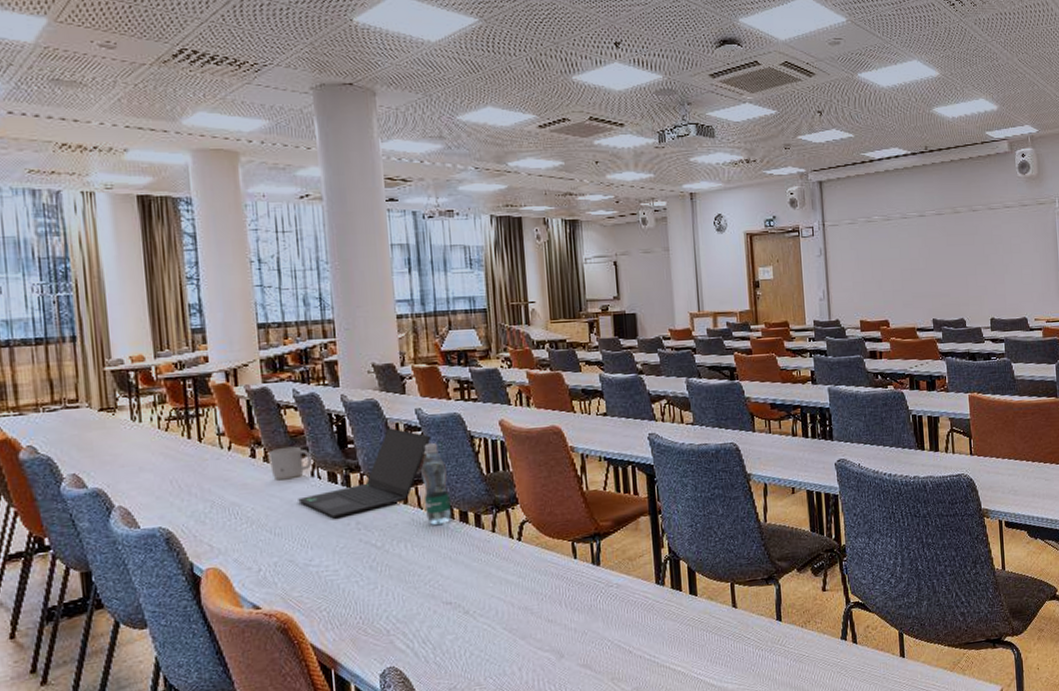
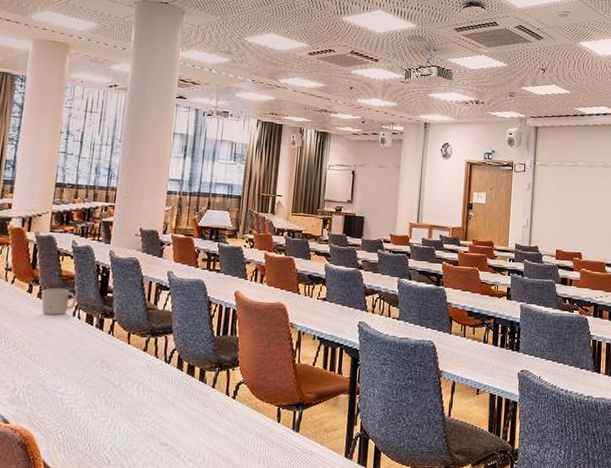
laptop: present [298,428,431,519] -> none [58,284,176,355]
bottle: present [421,443,452,525] -> none [160,302,184,374]

